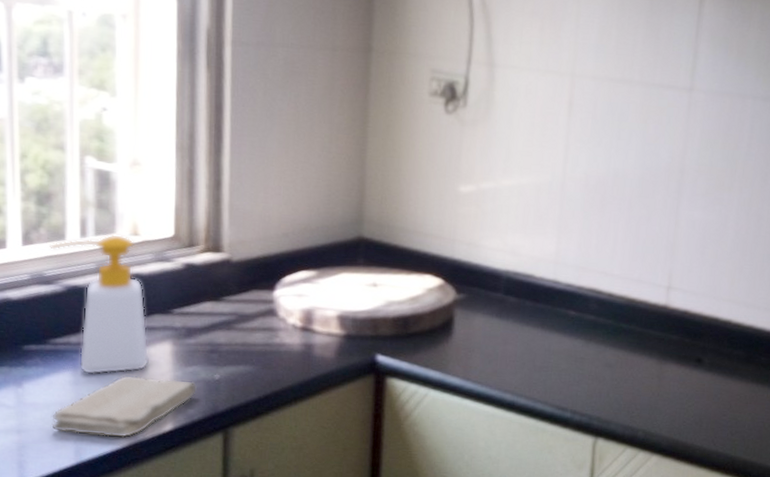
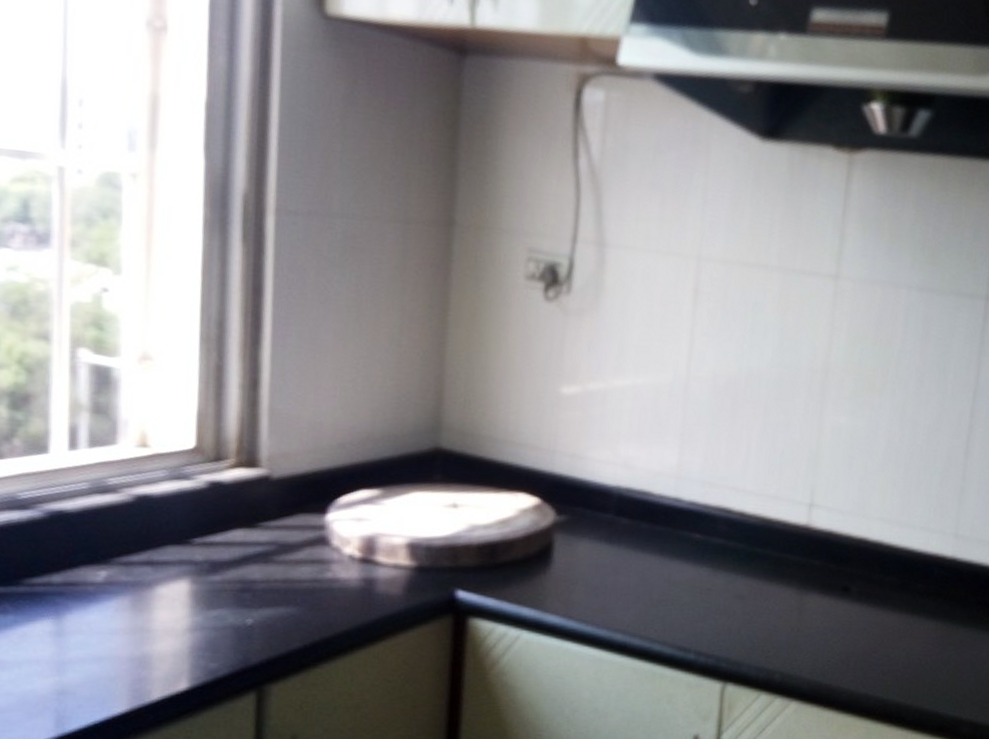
soap bottle: present [50,234,149,375] -> none [26,445,159,623]
washcloth: present [51,374,198,438] -> none [23,621,224,702]

